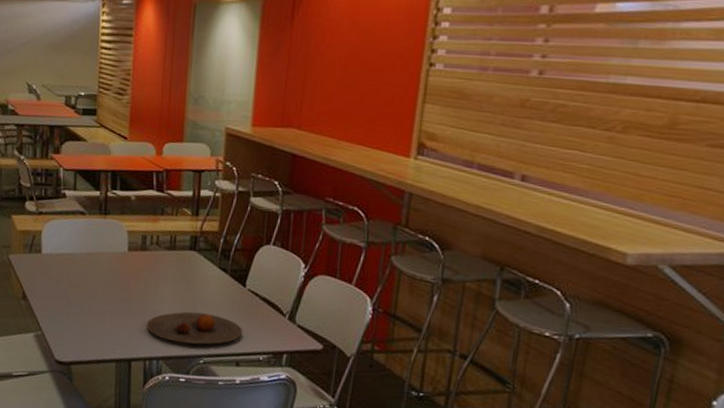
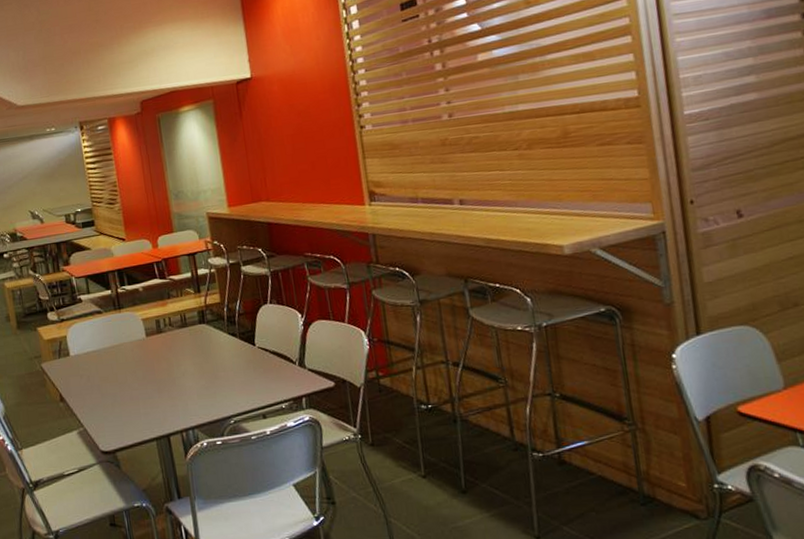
plate: present [147,311,243,345] -> none [176,376,263,409]

